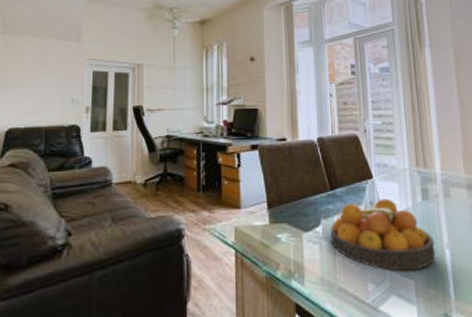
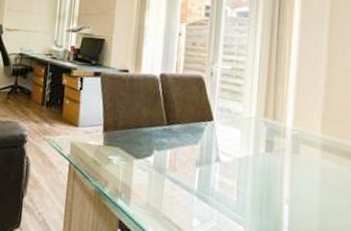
fruit bowl: present [331,198,436,271] -> none [161,141,273,218]

